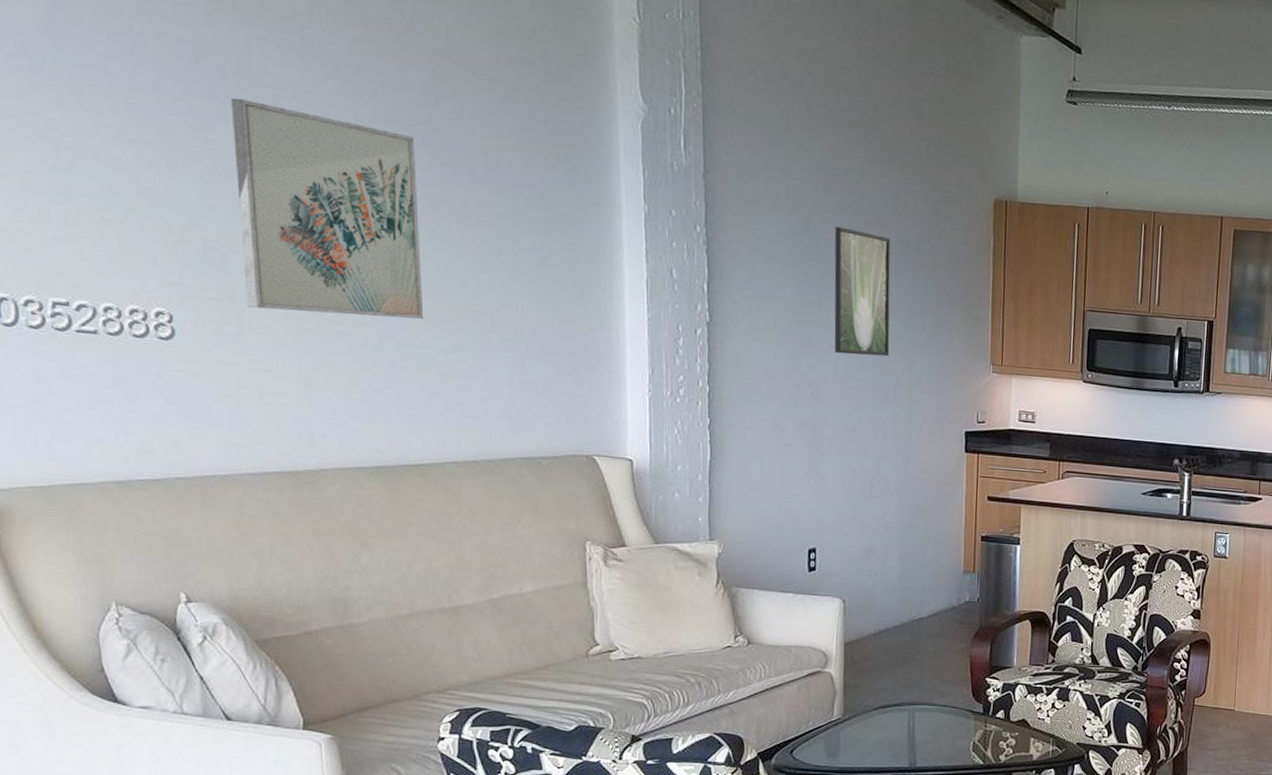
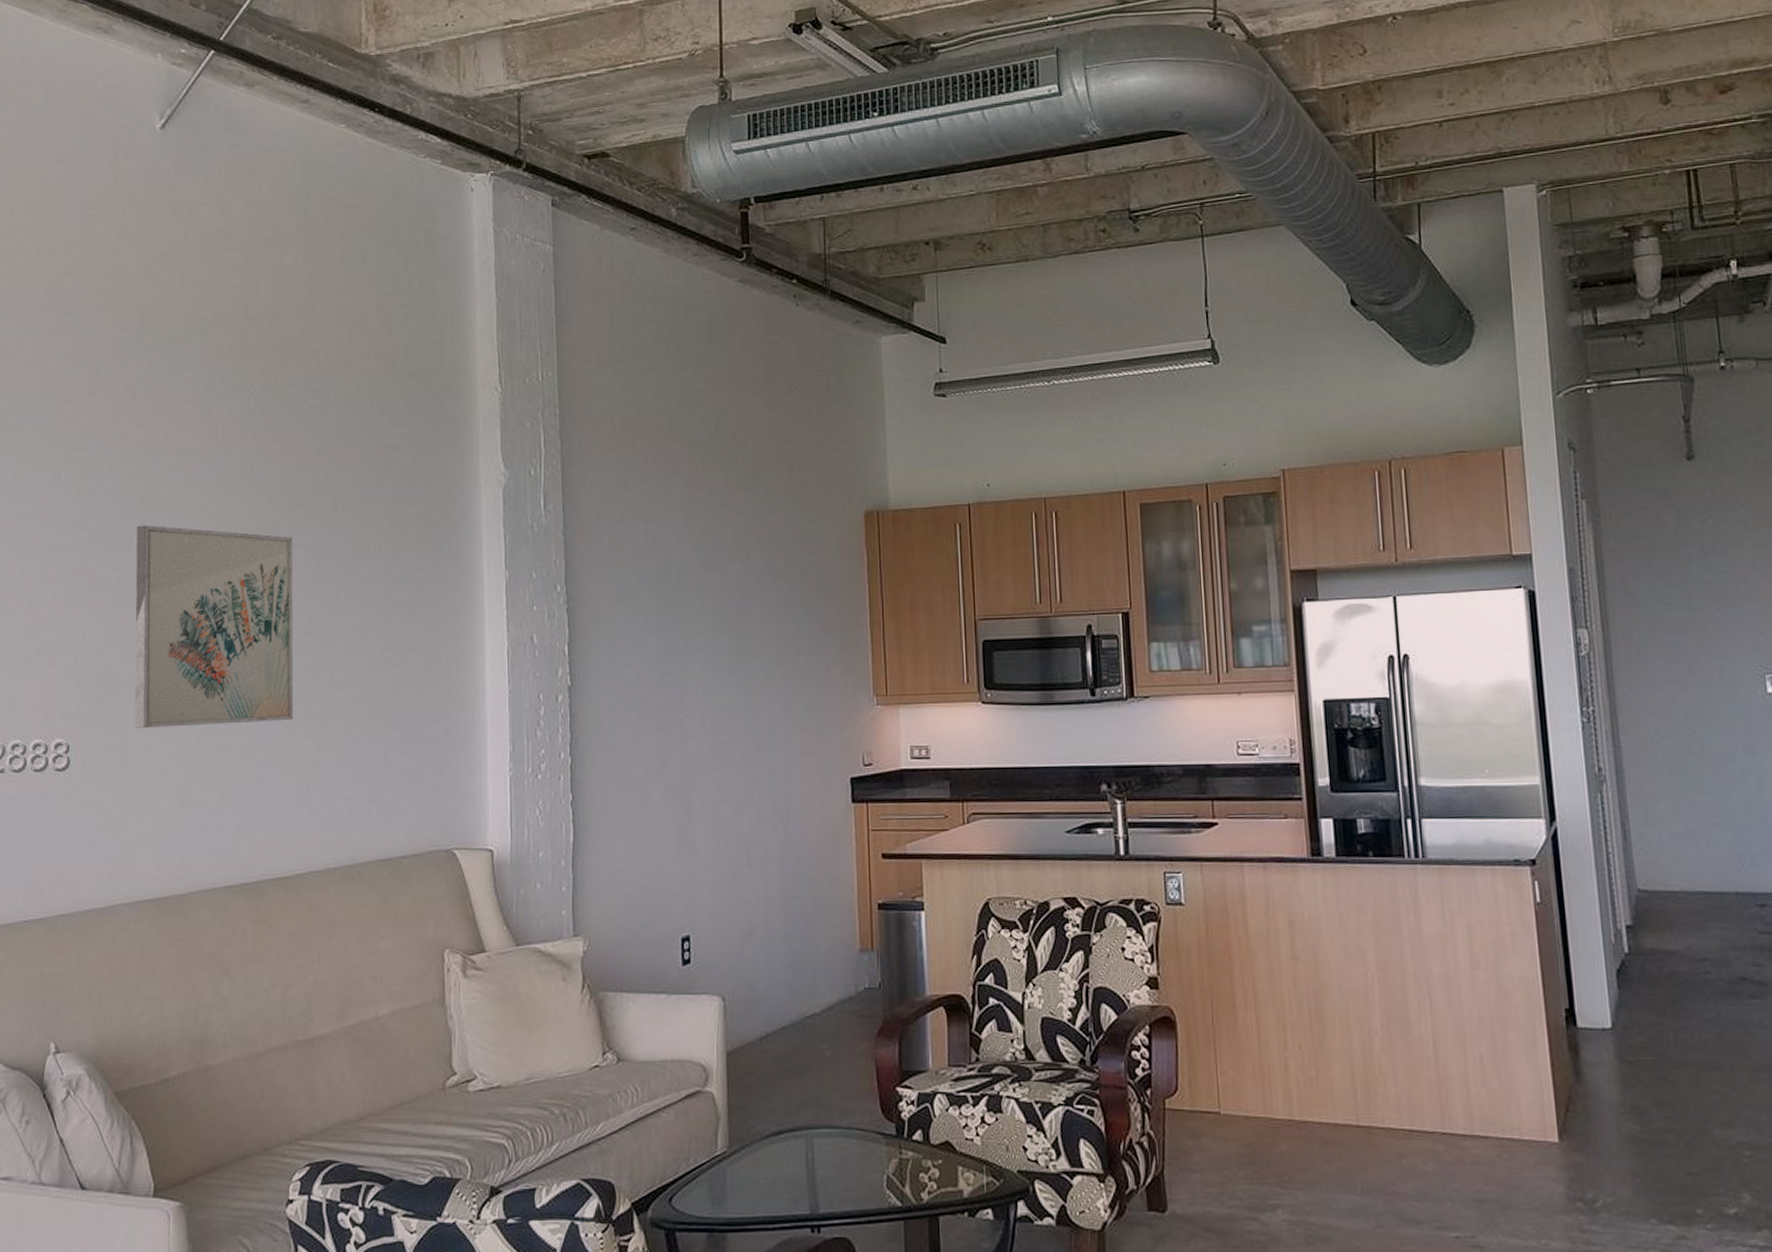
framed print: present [834,226,891,357] -> none [698,565,761,704]

